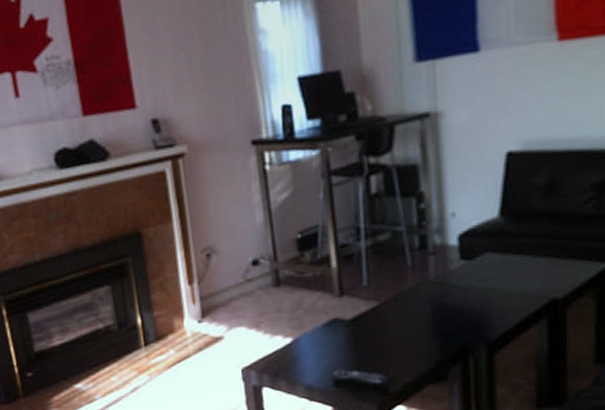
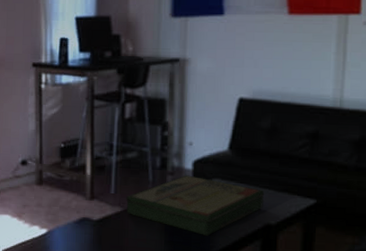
board game: none [381,252,547,323] -> present [125,175,265,237]

